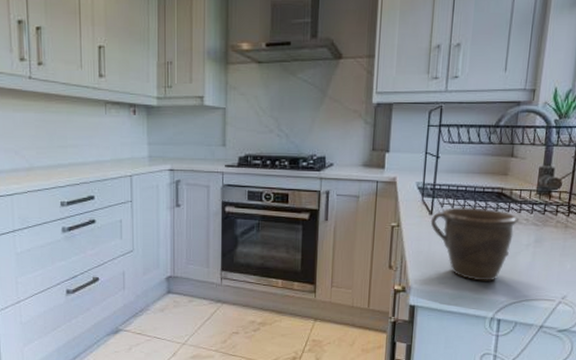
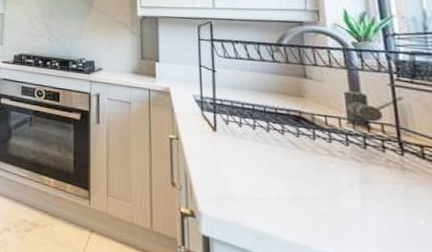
mug: present [430,207,519,281] -> none [215,126,331,224]

